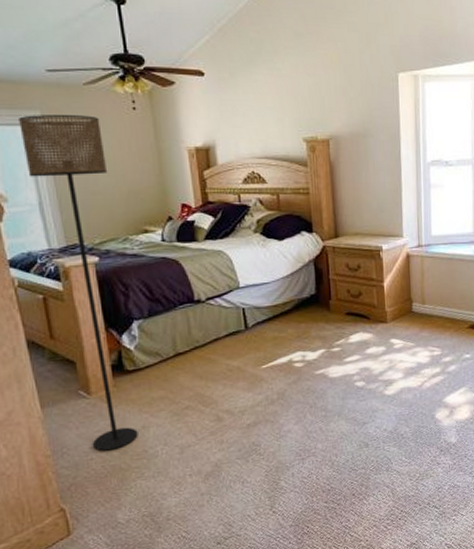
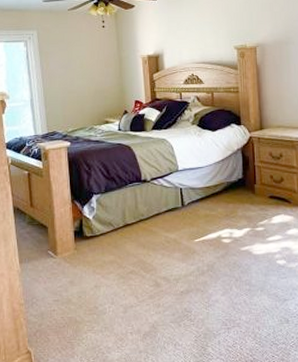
floor lamp: present [17,115,138,451] -> none [21,33,91,304]

